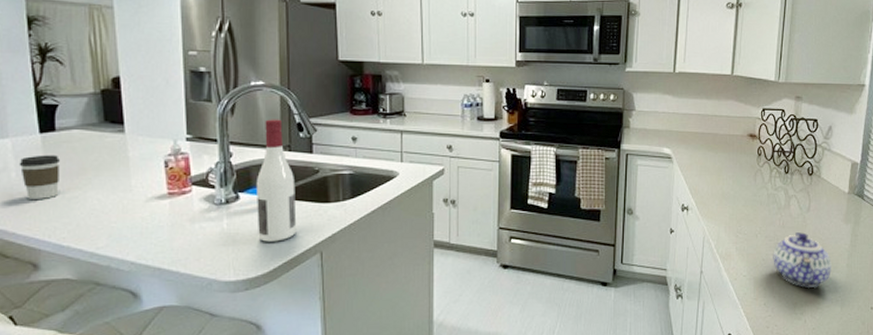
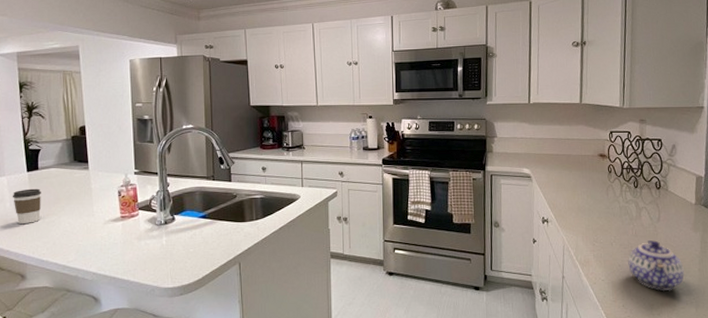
wine bottle: present [255,119,297,242] -> none [187,155,220,255]

